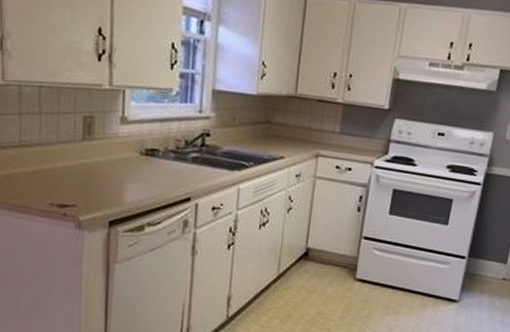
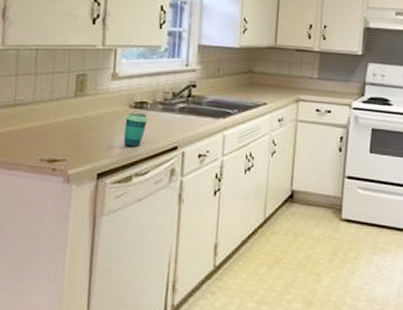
cup: none [134,160,160,197] -> present [123,113,148,148]

